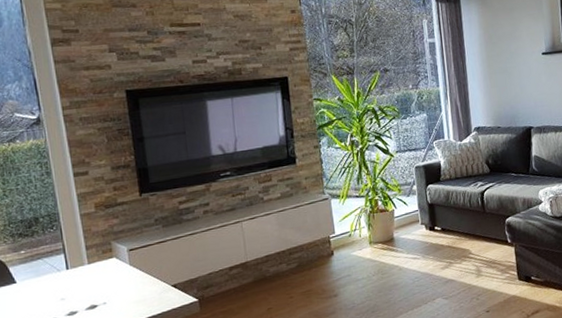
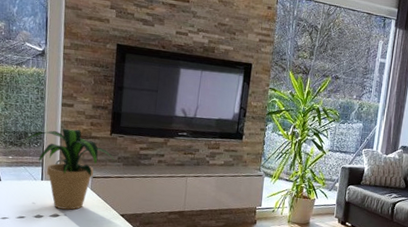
potted plant: none [38,199,155,298] -> present [26,128,117,210]

